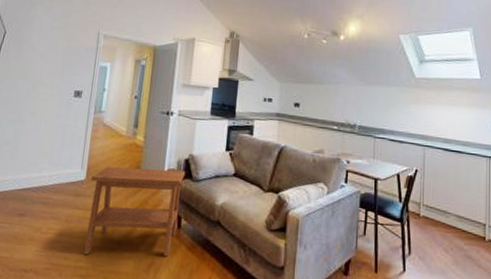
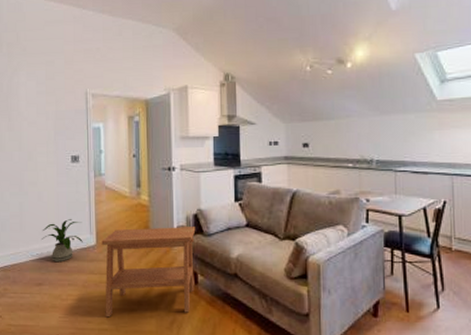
house plant: none [30,152,74,194] -> present [41,219,83,261]

